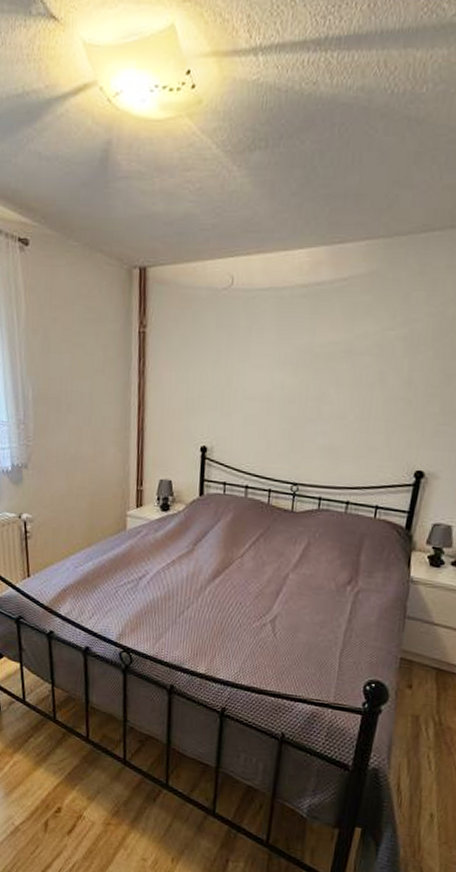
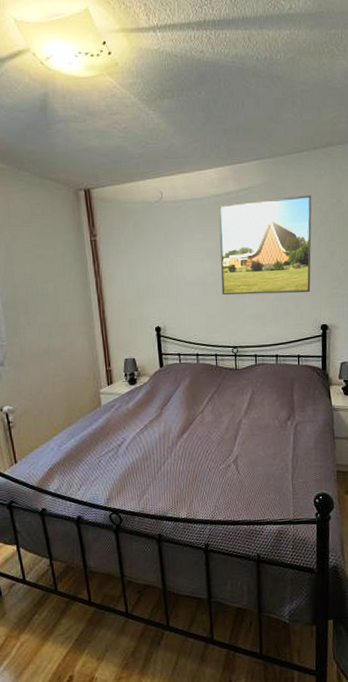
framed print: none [289,292,436,427] -> present [218,194,312,295]

